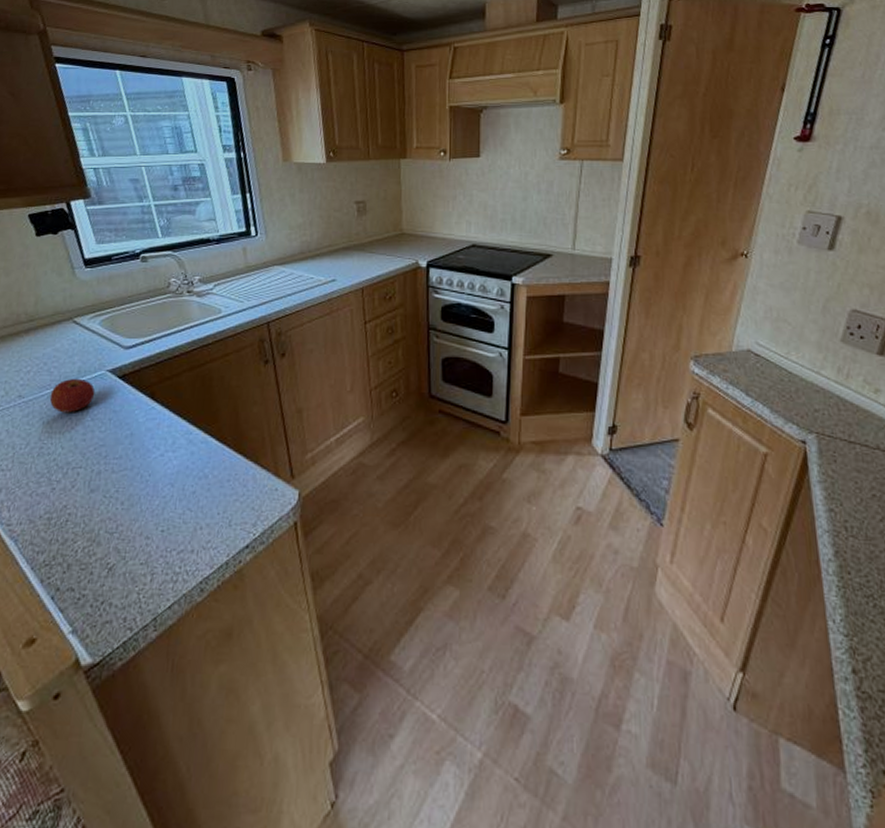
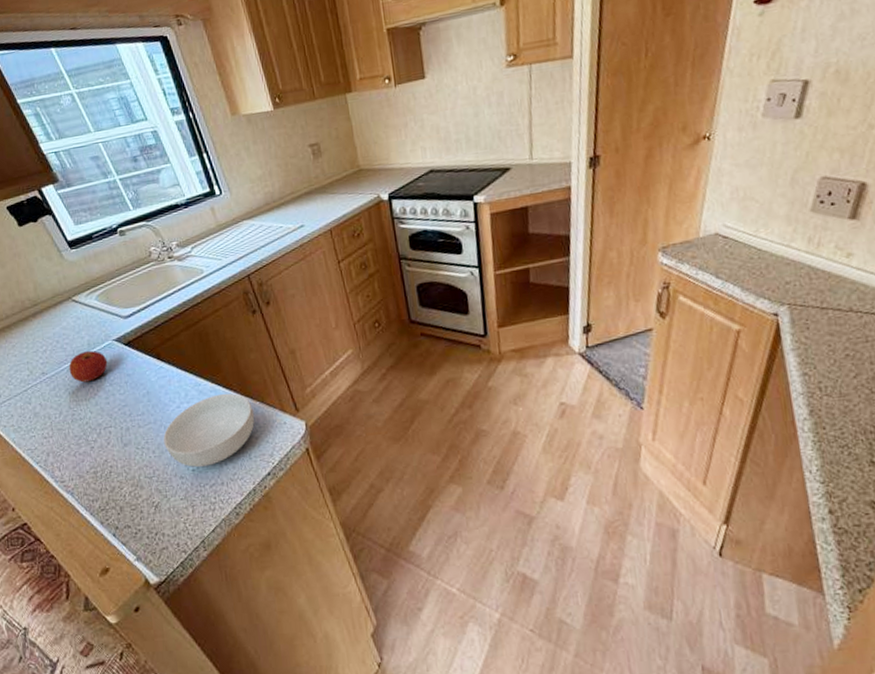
cereal bowl: none [136,446,245,528] -> present [163,393,255,467]

